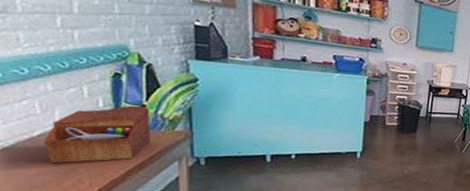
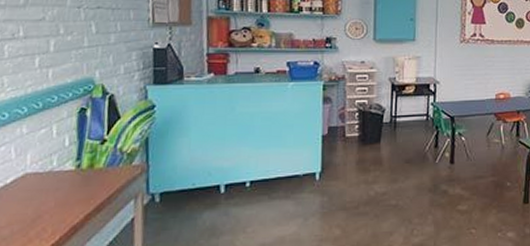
sewing box: present [42,105,151,164] -> none [14,140,110,212]

